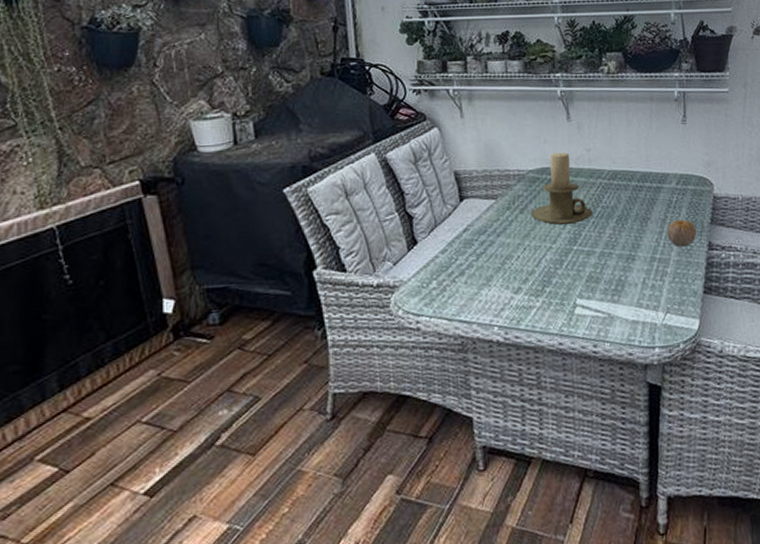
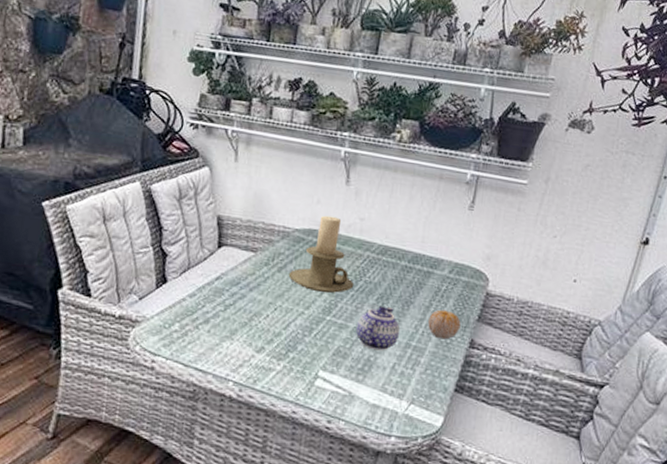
teapot: none [603,226,644,270] -> present [356,305,400,351]

